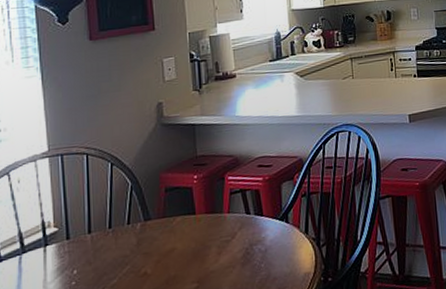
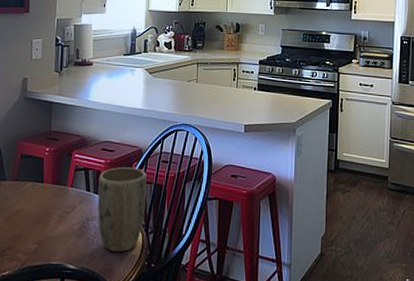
plant pot: none [258,179,315,274] -> present [97,166,147,253]

